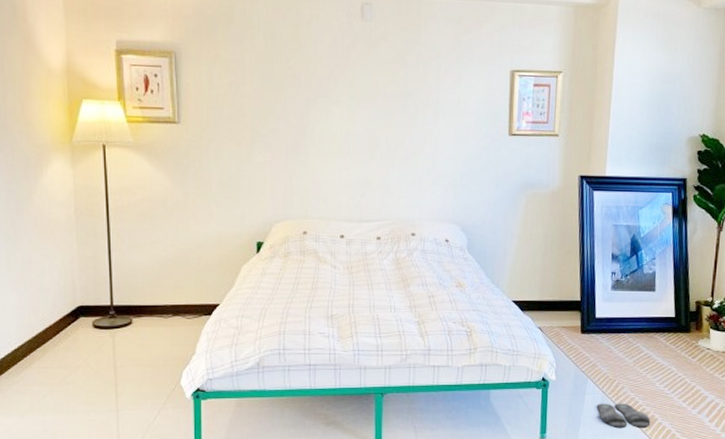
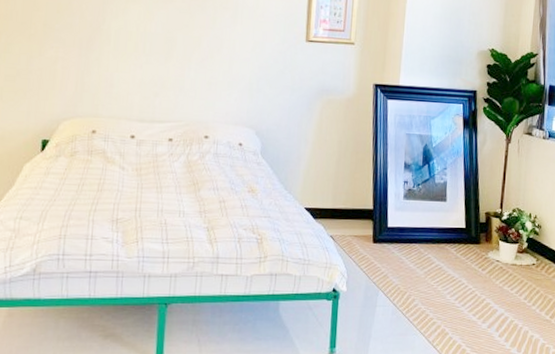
slippers: present [597,403,651,428] -> none [388,316,441,343]

